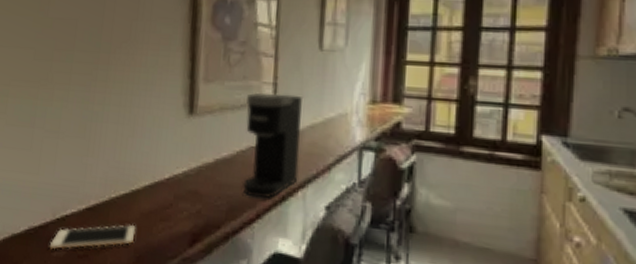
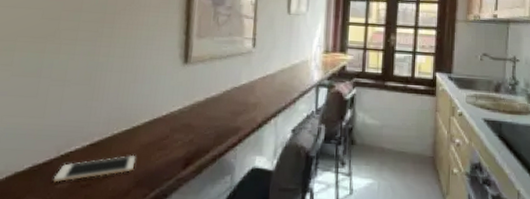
coffee maker: present [243,92,302,199] -> none [228,45,275,127]

